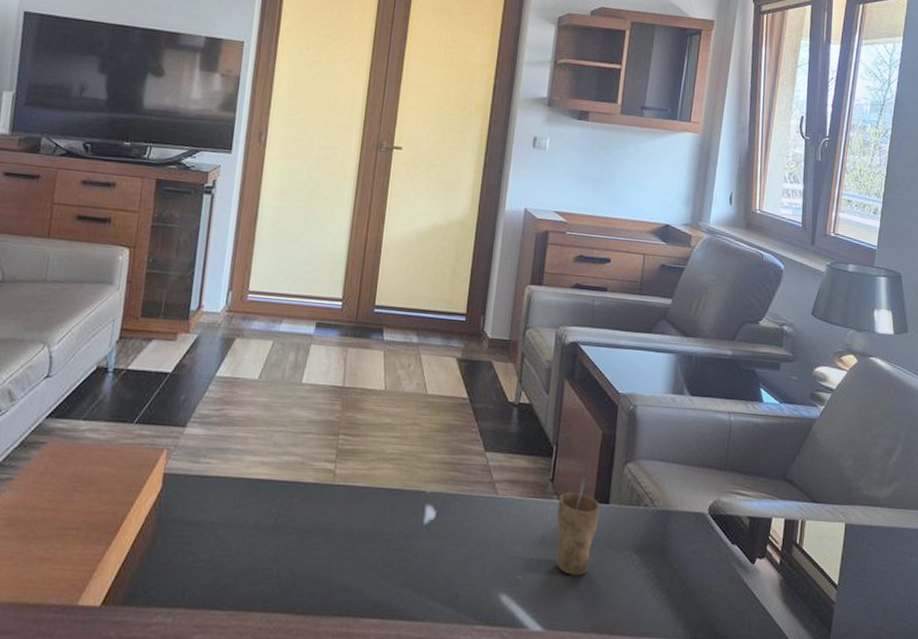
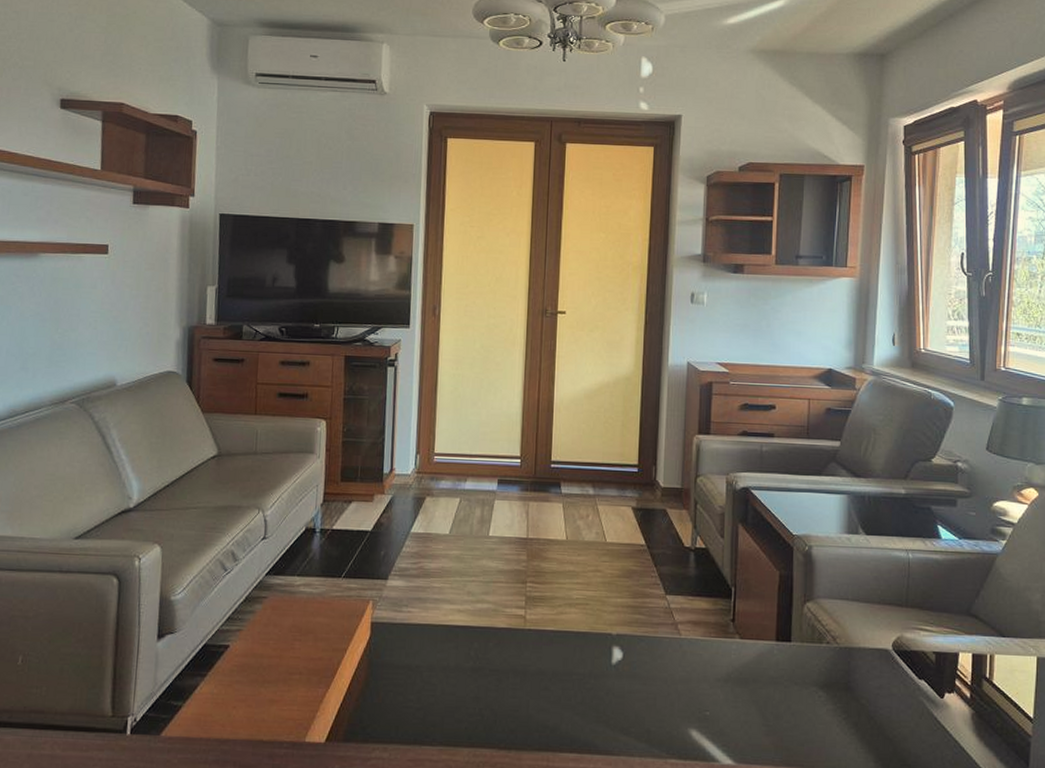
cup: present [556,478,600,576] -> none [740,617,782,712]

